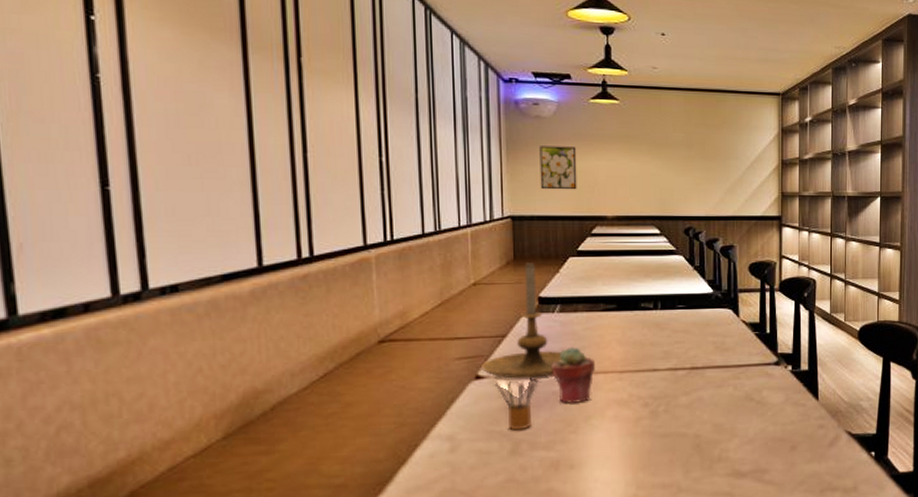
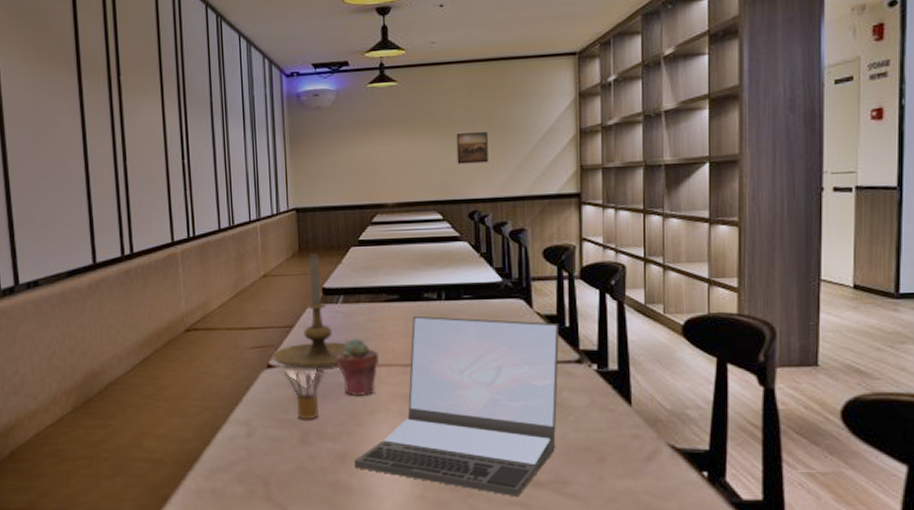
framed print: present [539,145,577,190] -> none [320,134,357,180]
laptop: none [568,324,762,489] -> present [354,315,560,498]
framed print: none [674,155,703,184] -> present [456,132,488,165]

